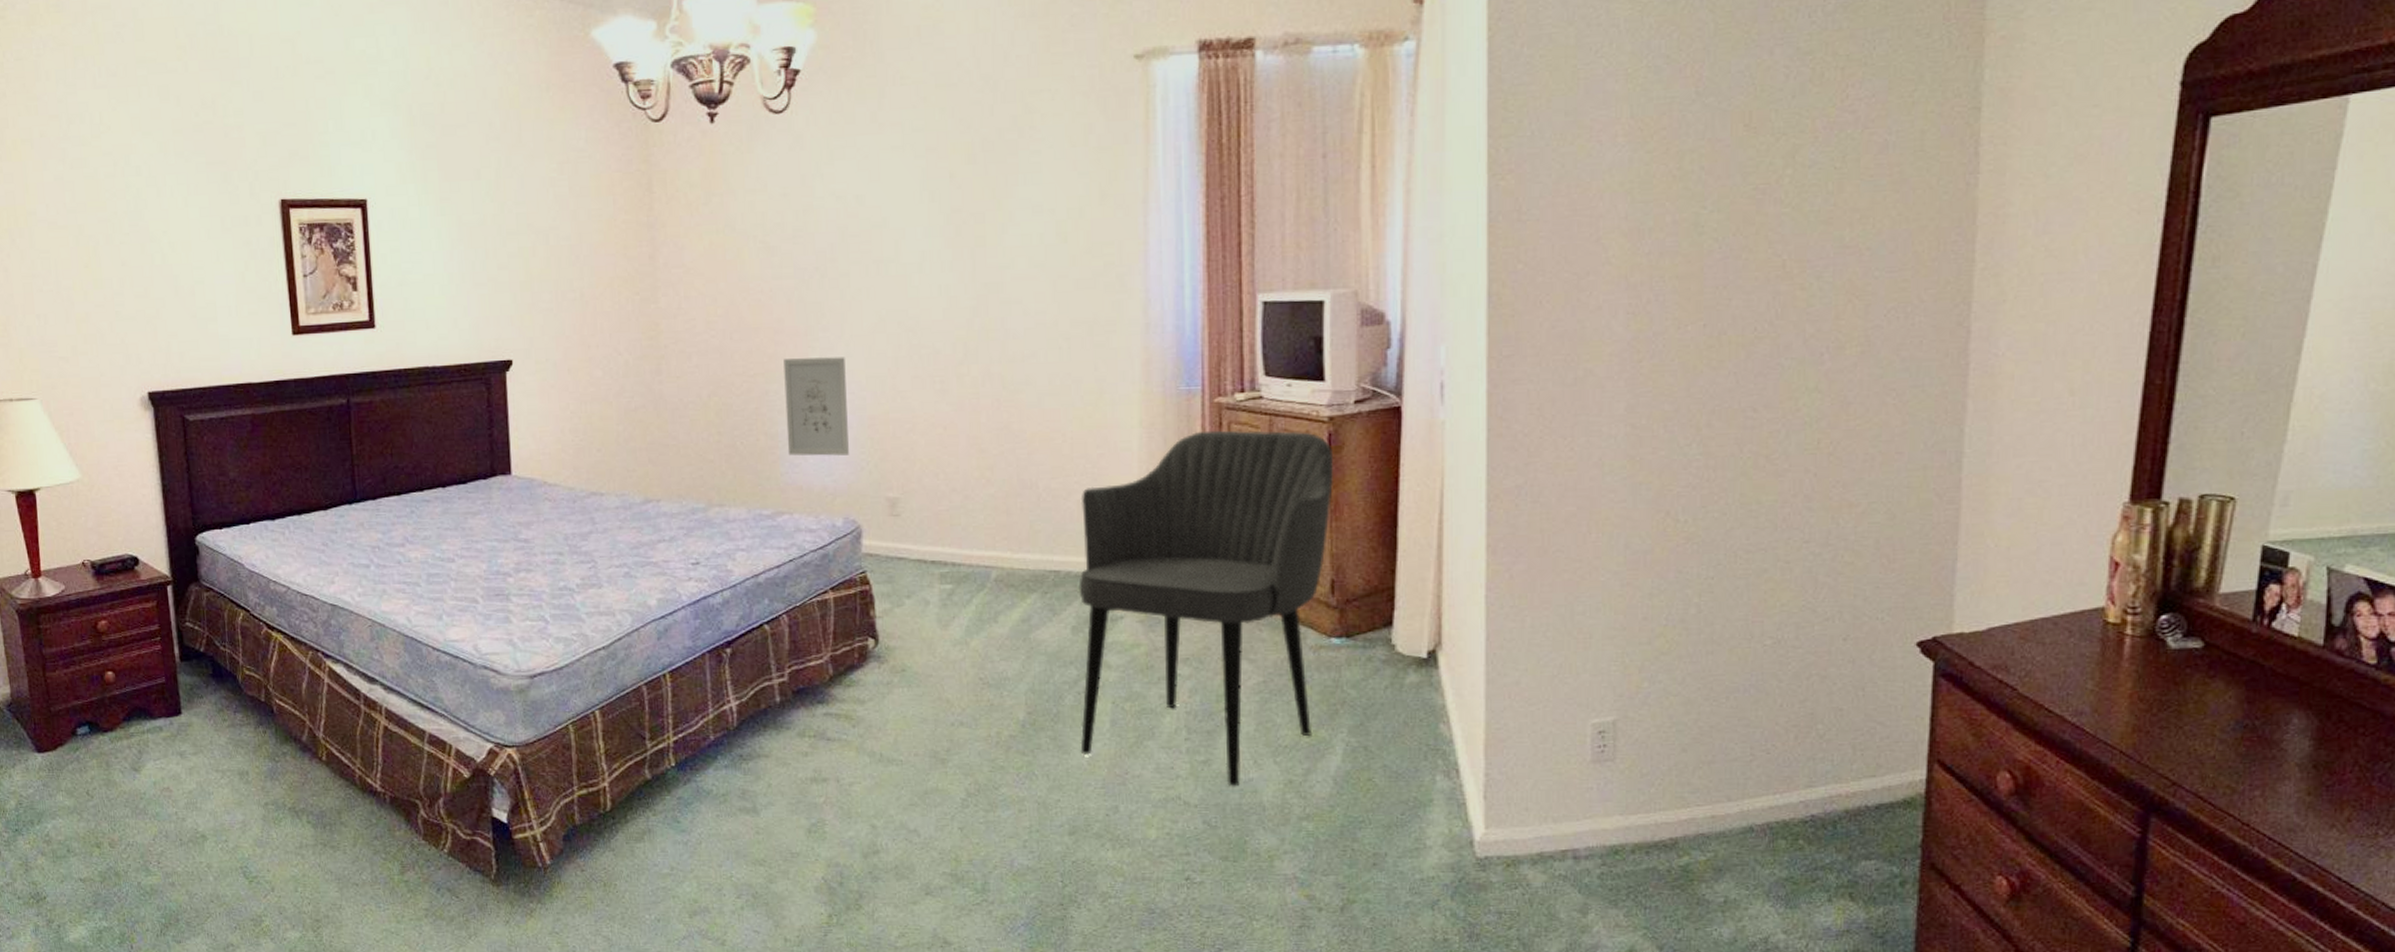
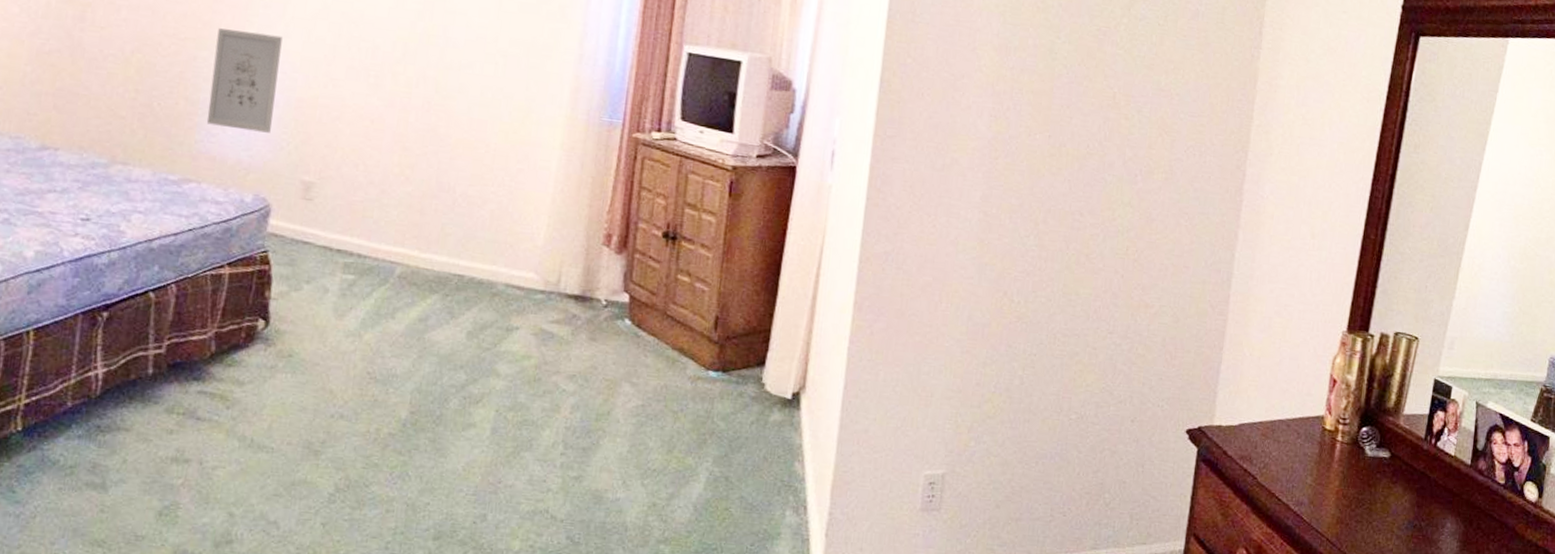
armchair: present [1078,430,1334,787] -> none [457,161,733,506]

